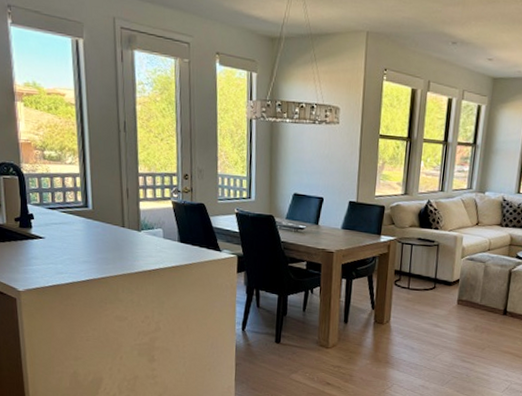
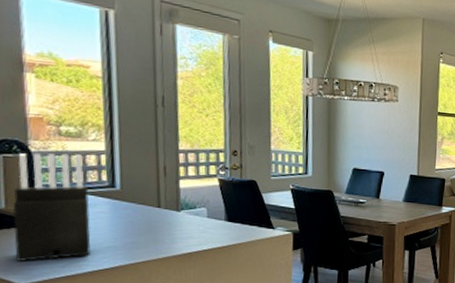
knife block: none [11,175,71,271] -> present [12,153,91,261]

